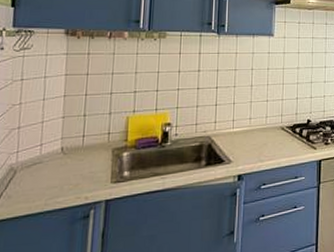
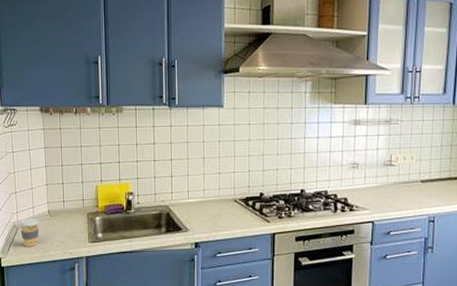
coffee cup: none [18,158,49,194] -> present [19,219,40,247]

